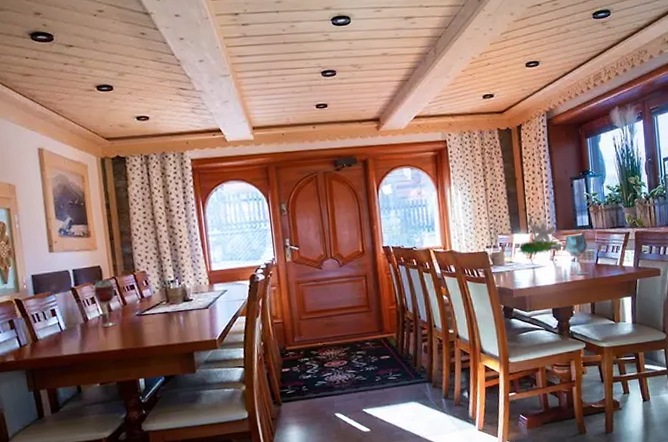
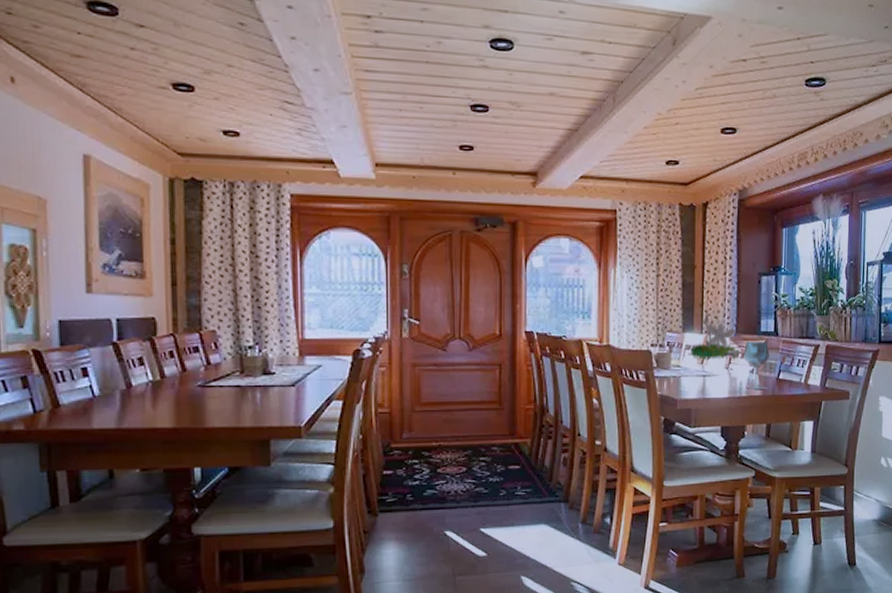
wineglass: present [94,278,117,327] -> none [143,335,172,397]

